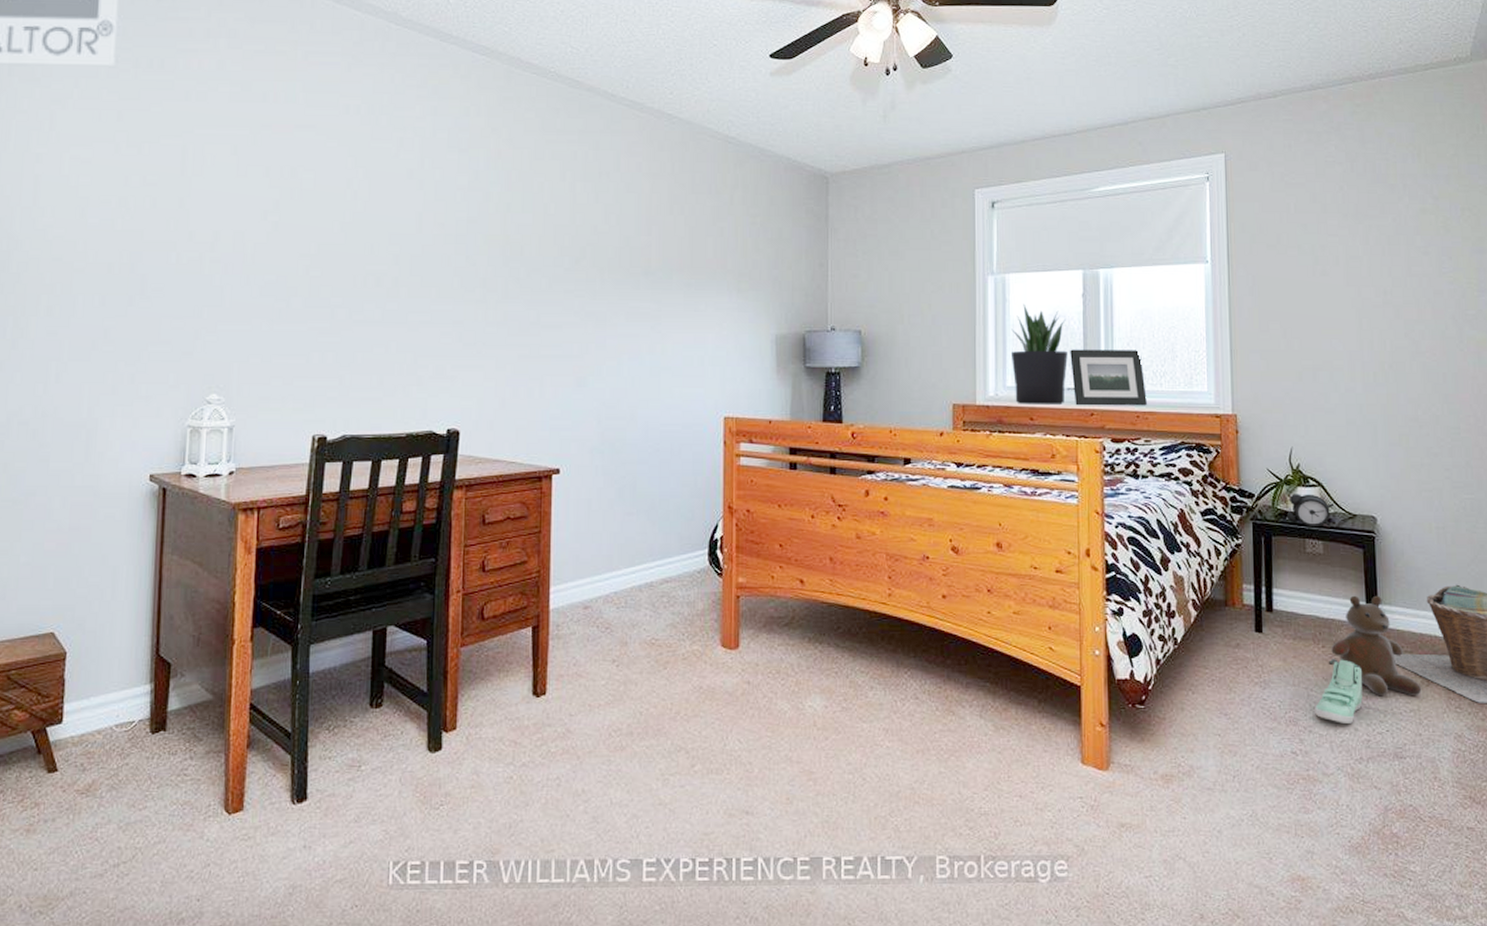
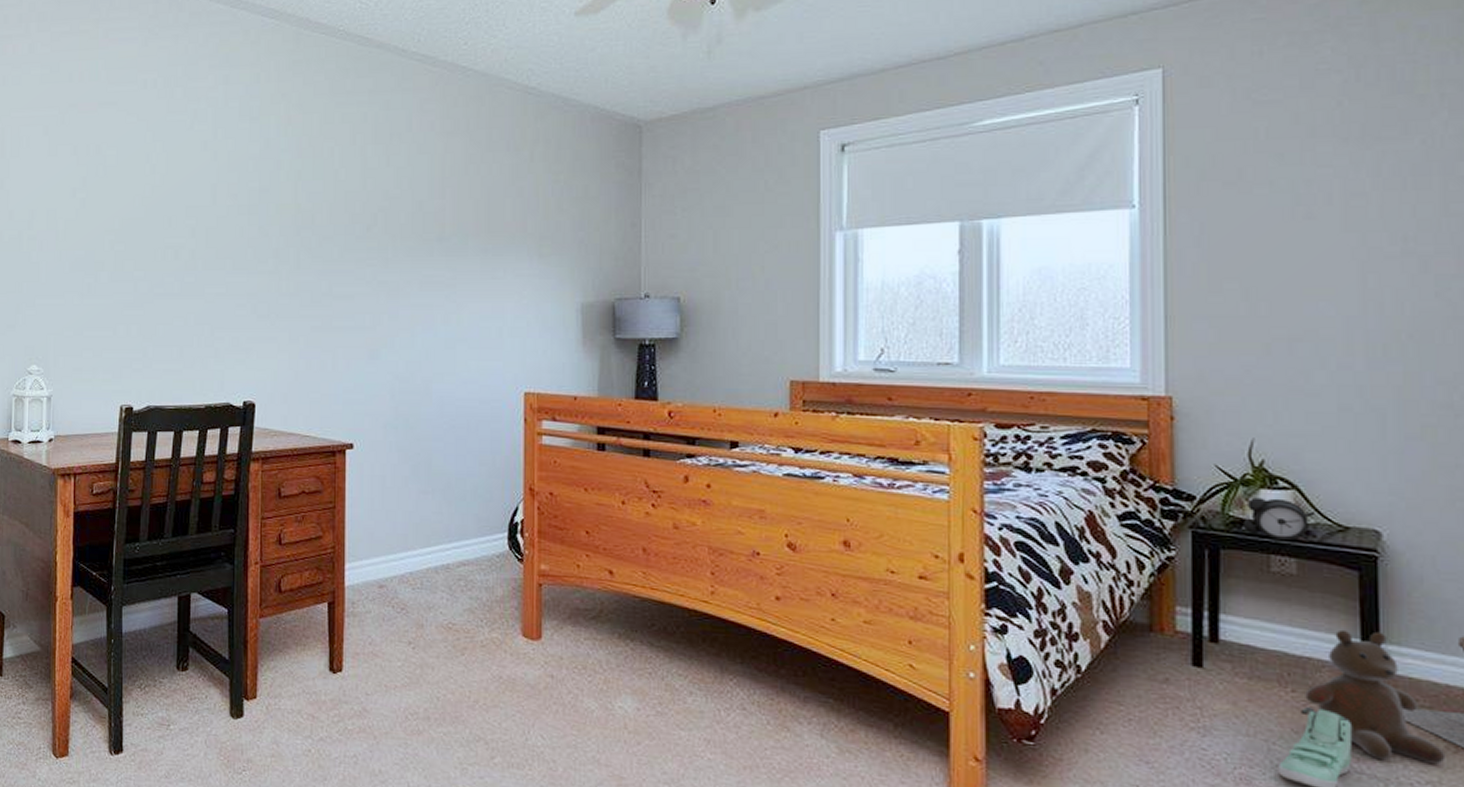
planter: present [1010,303,1068,406] -> none [863,263,938,384]
picture frame: present [1070,349,1147,406] -> none [941,317,1044,385]

